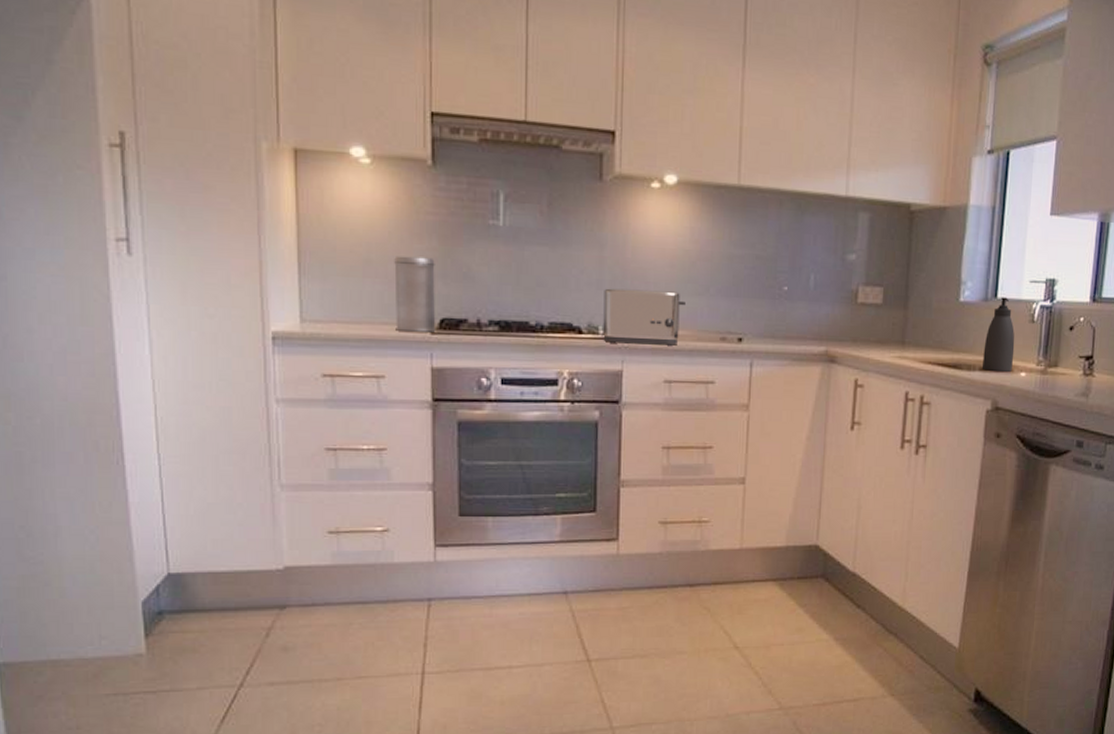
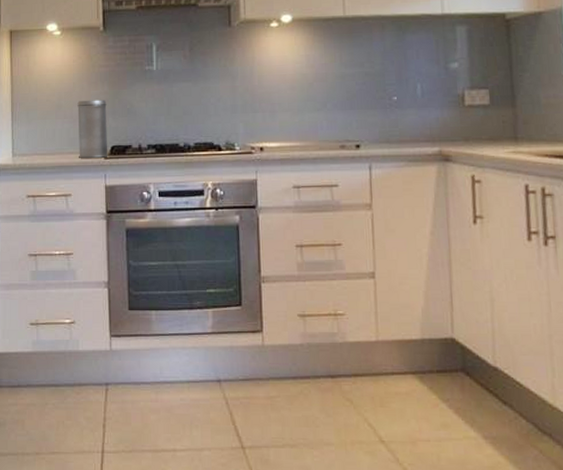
toaster: present [601,288,686,346] -> none [237,109,307,157]

